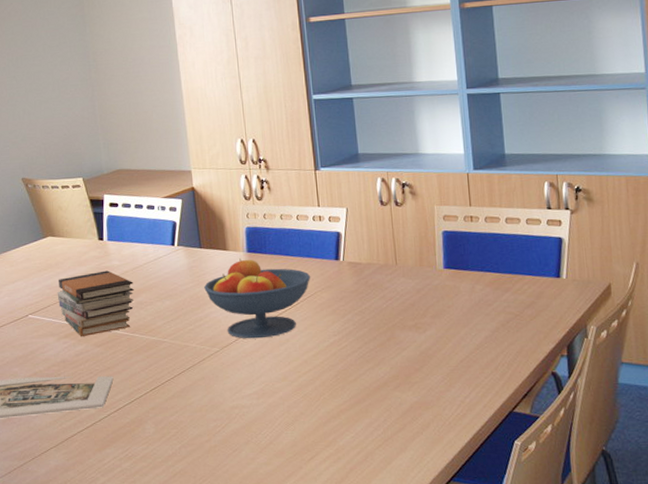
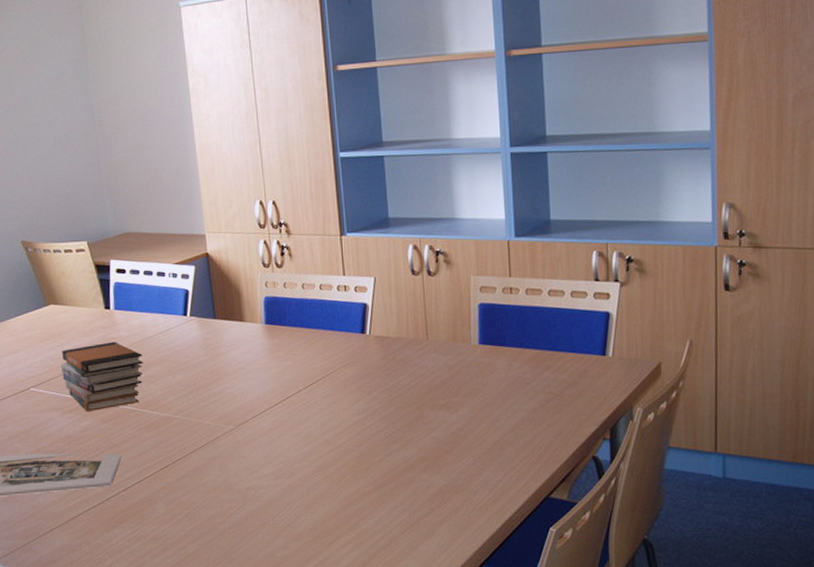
fruit bowl: present [204,258,311,339] -> none [219,330,335,417]

